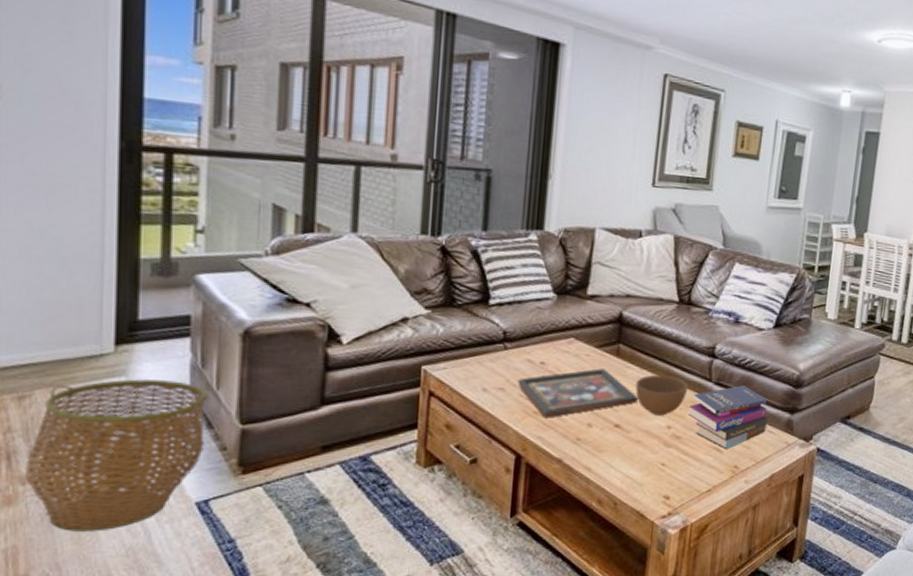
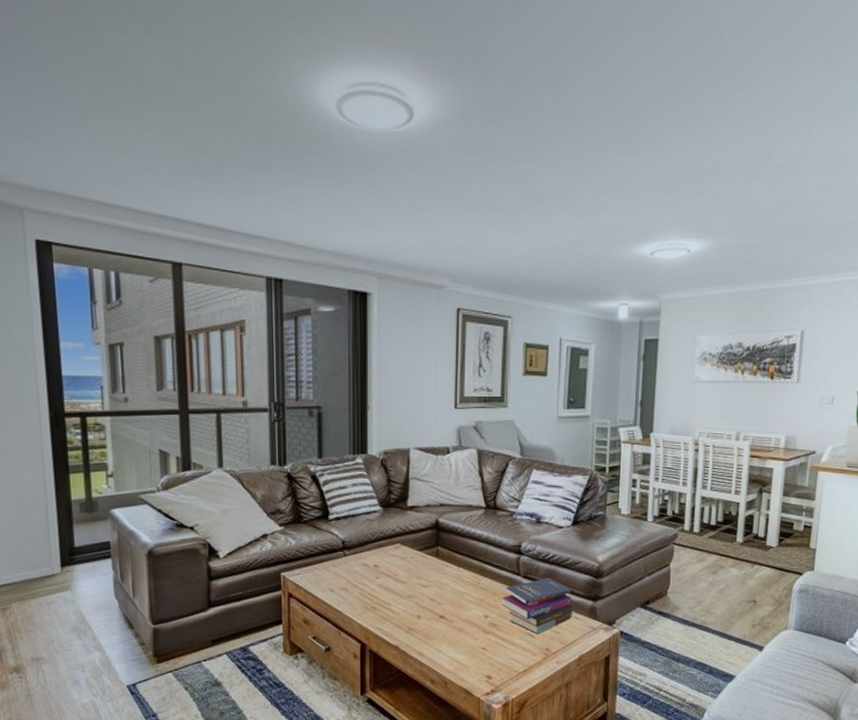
basket: present [24,379,208,532] -> none [11,592,129,708]
decorative tray: present [517,368,639,418] -> none [357,568,458,612]
bowl: present [635,374,689,416] -> none [455,571,500,607]

